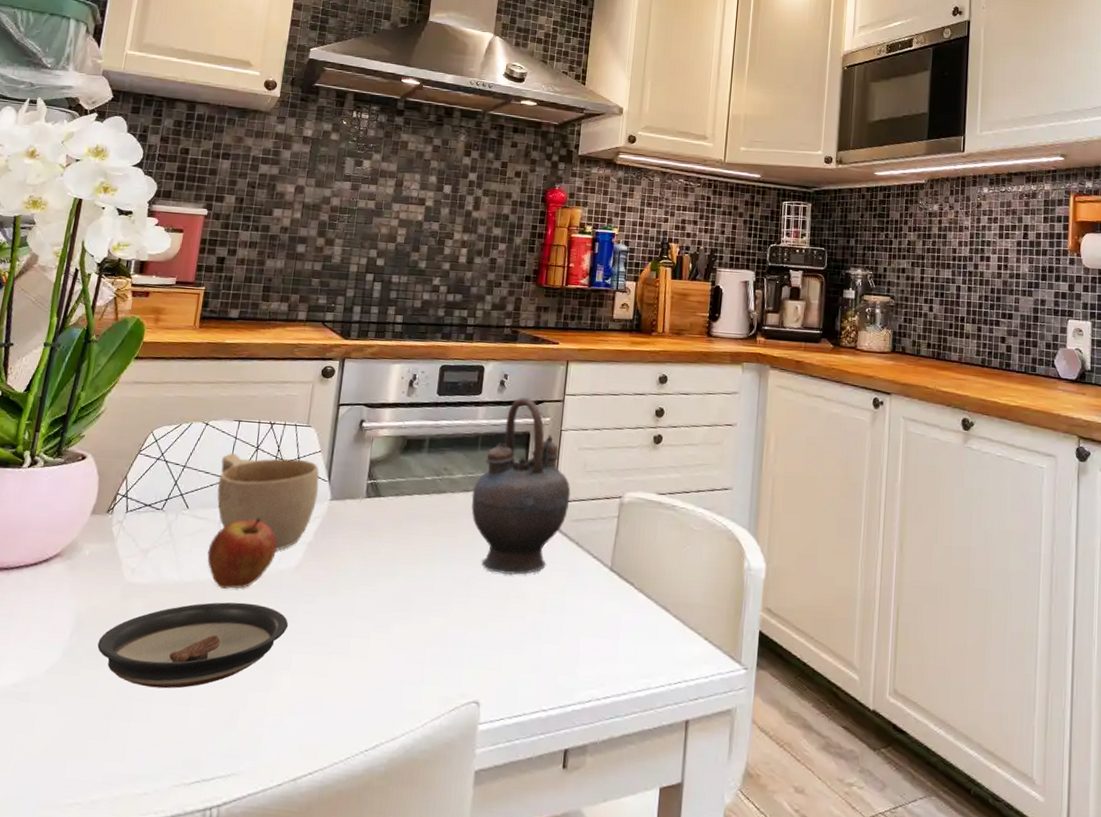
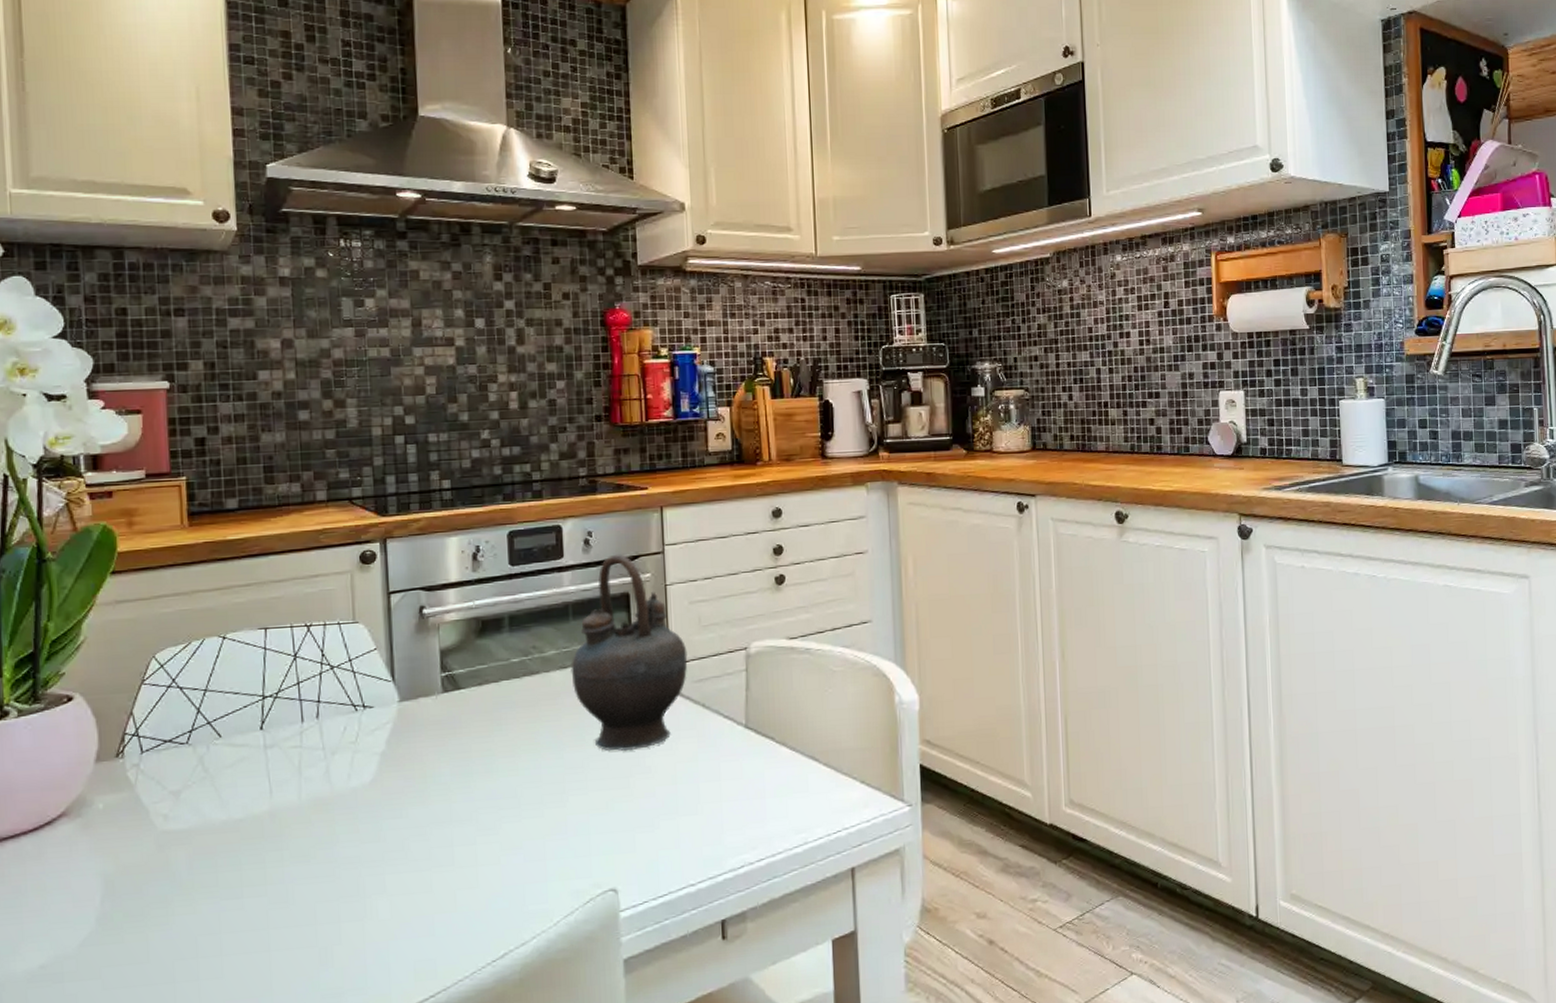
saucer: present [97,602,289,689] -> none [139,829,375,941]
fruit: present [207,518,277,589] -> none [256,734,343,819]
cup: present [217,453,320,551] -> none [252,661,383,767]

